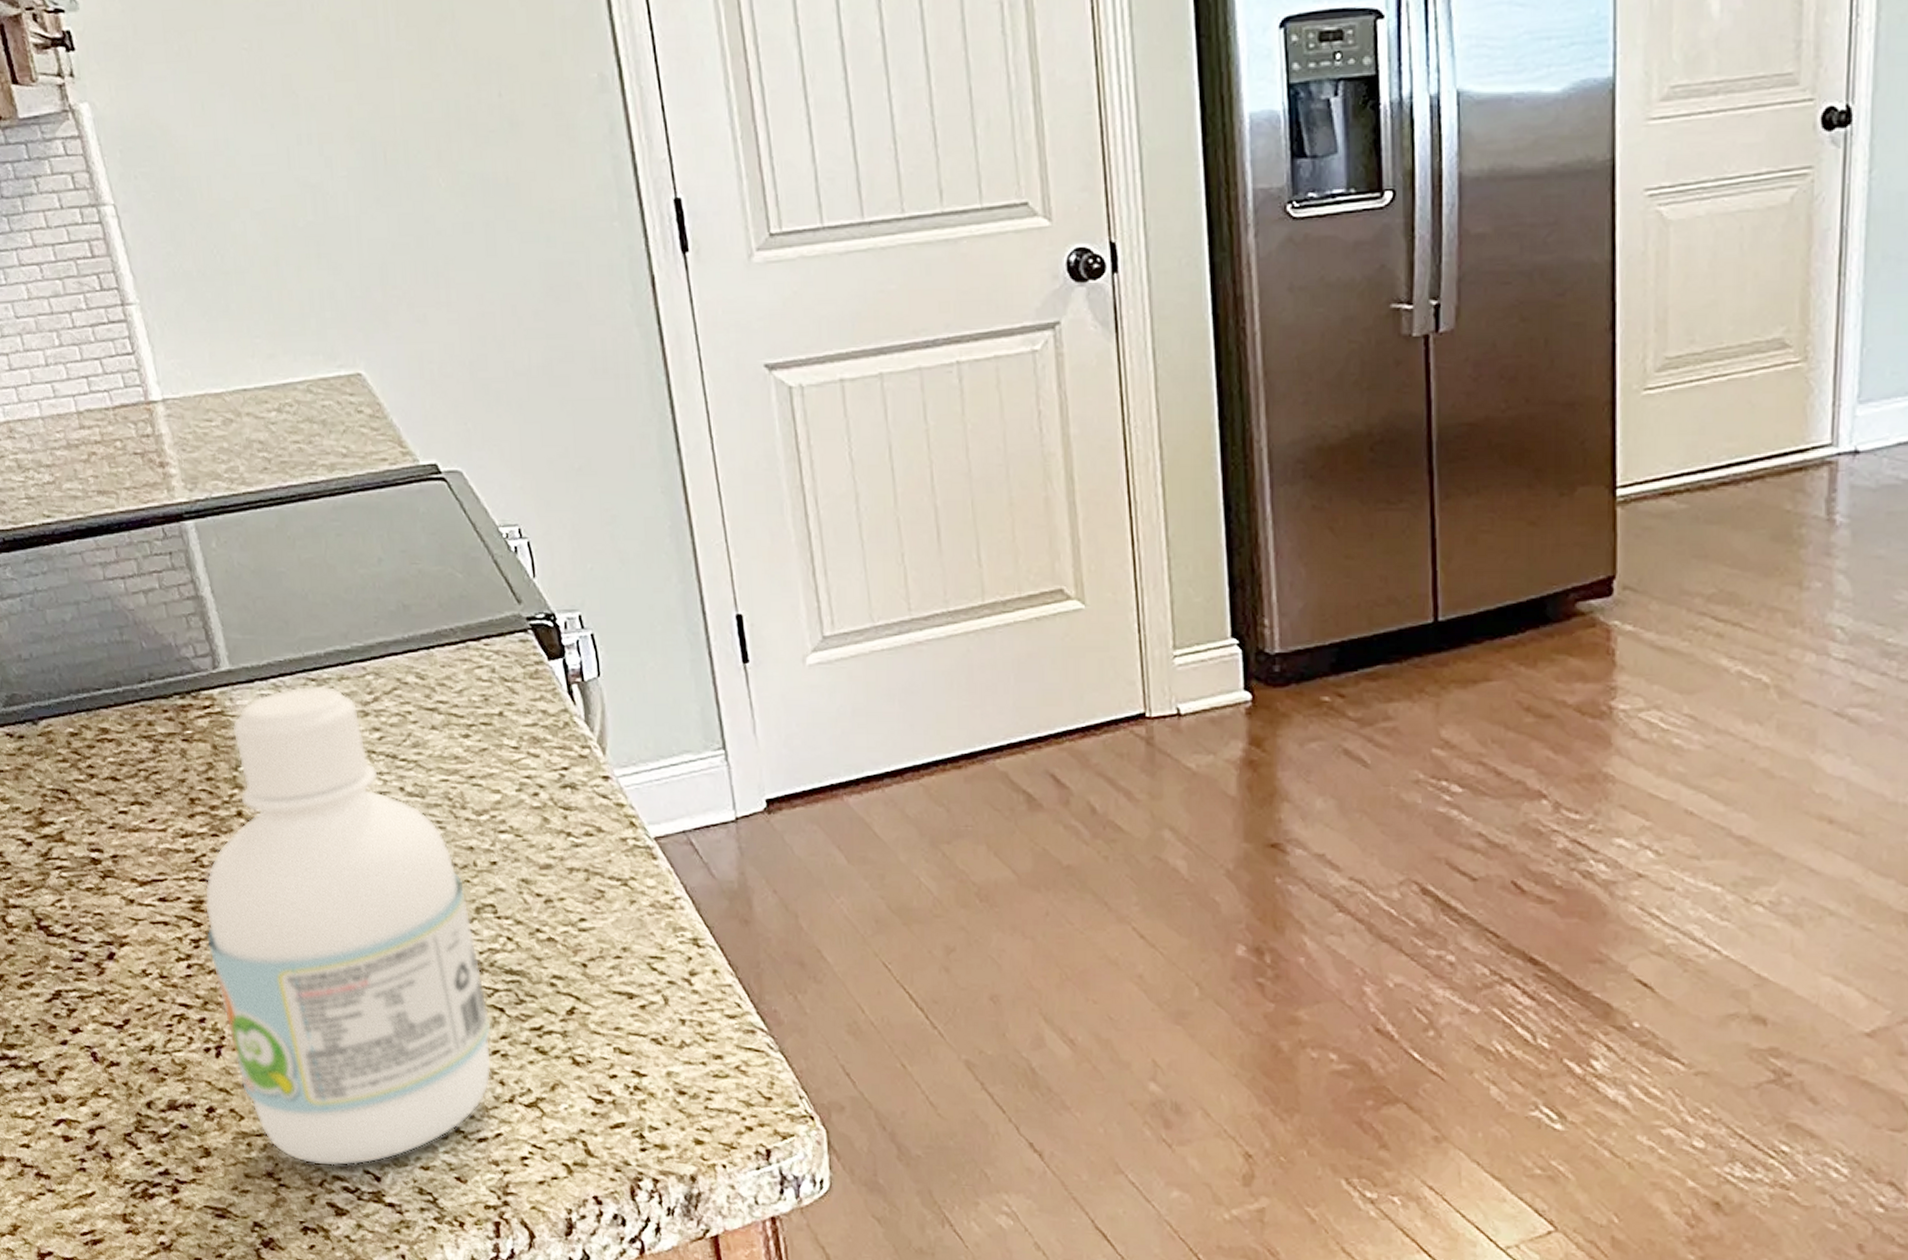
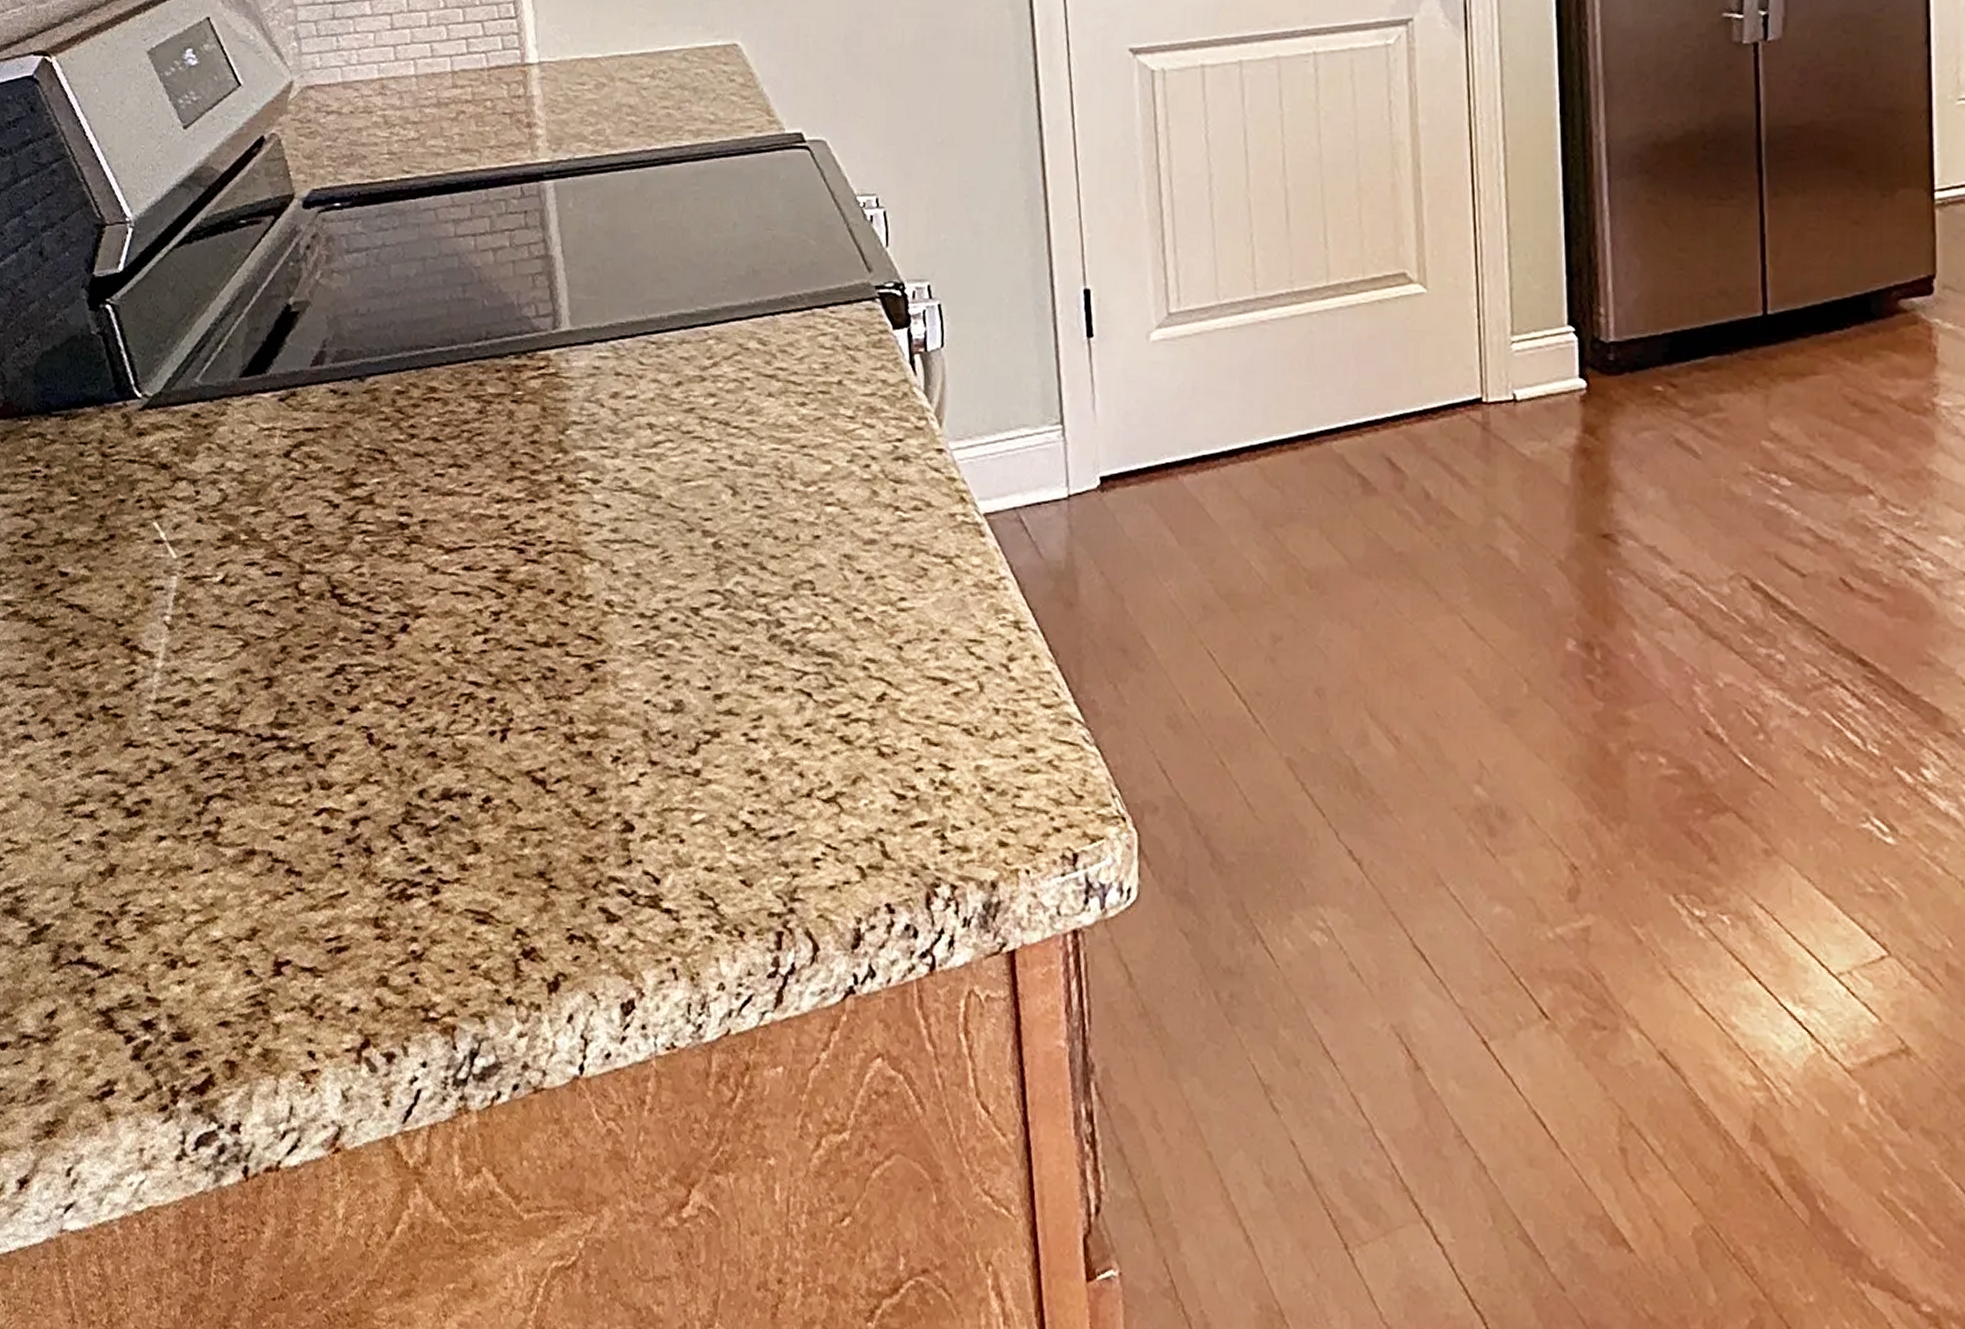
bottle: present [204,686,492,1166] -> none [507,348,796,866]

